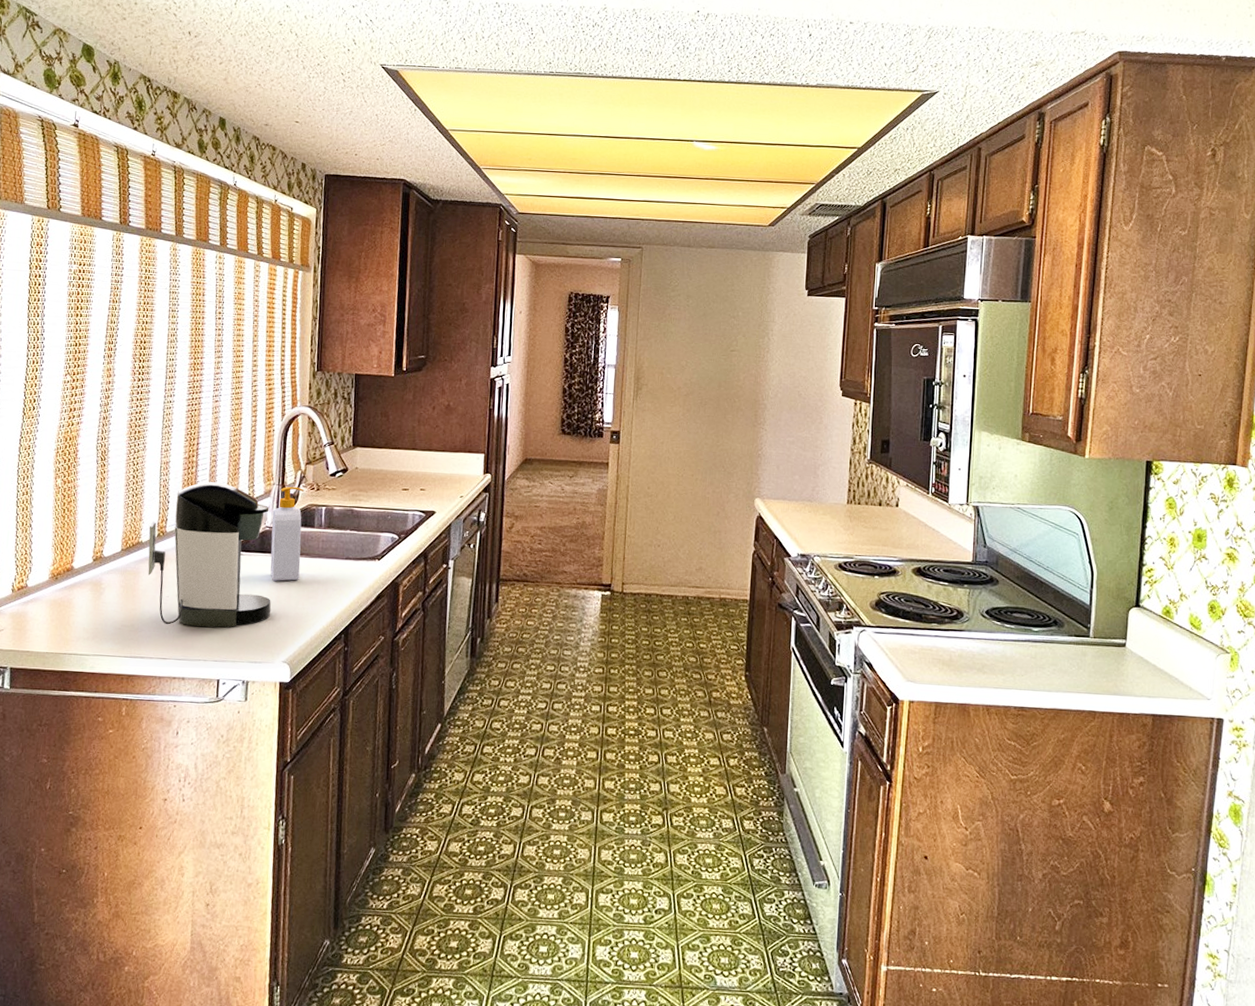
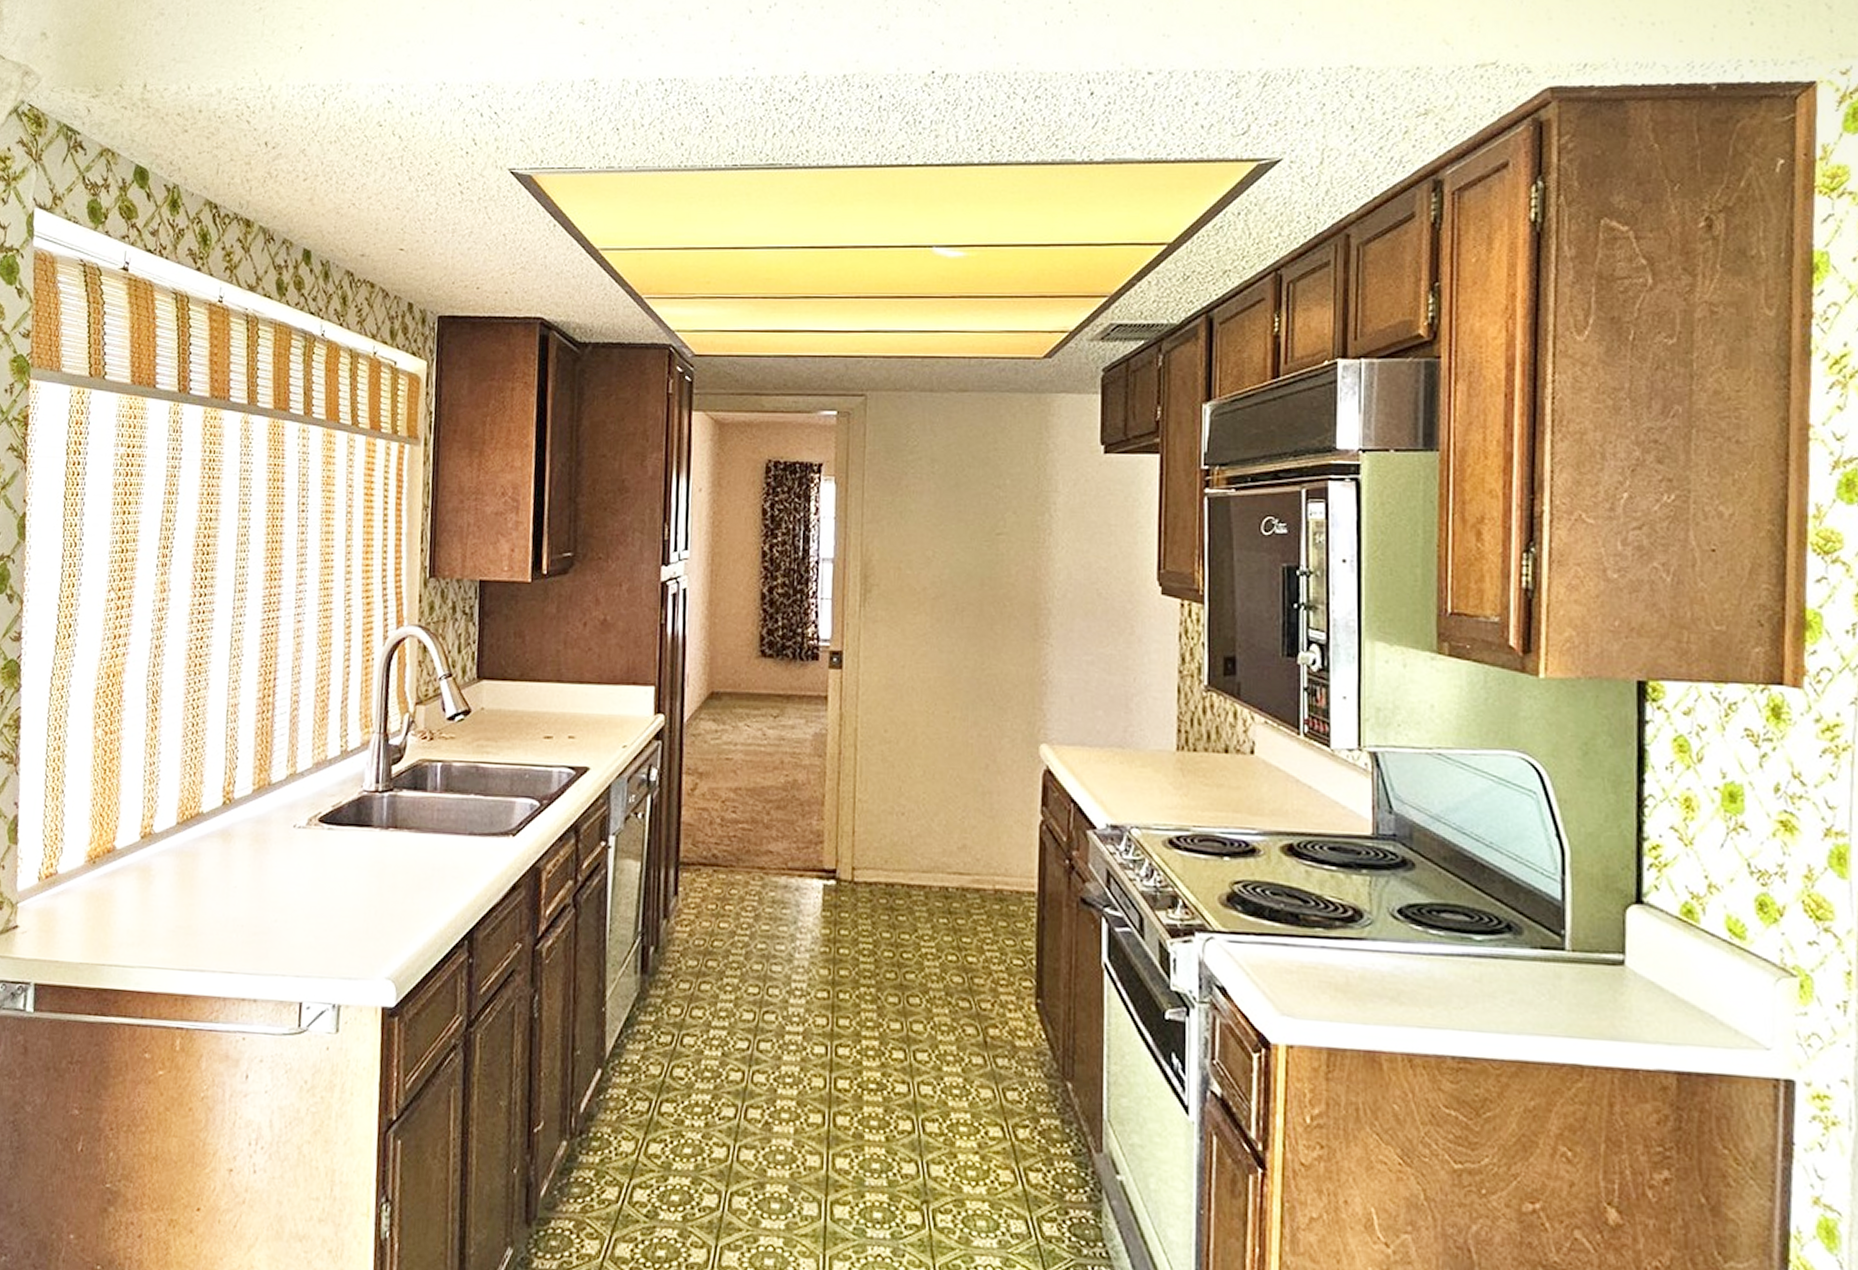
coffee maker: present [148,482,271,628] -> none [210,730,371,930]
soap bottle: present [270,486,304,581] -> none [369,735,413,866]

